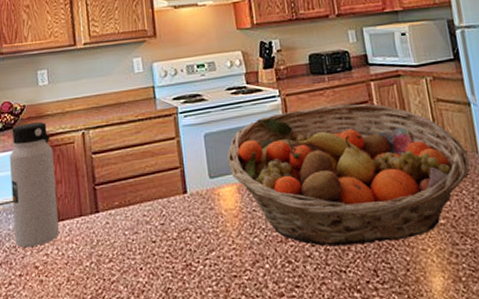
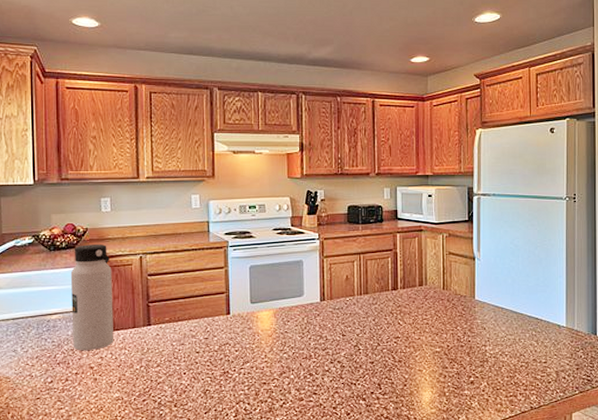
fruit basket: present [227,104,470,247] -> none [268,251,467,364]

